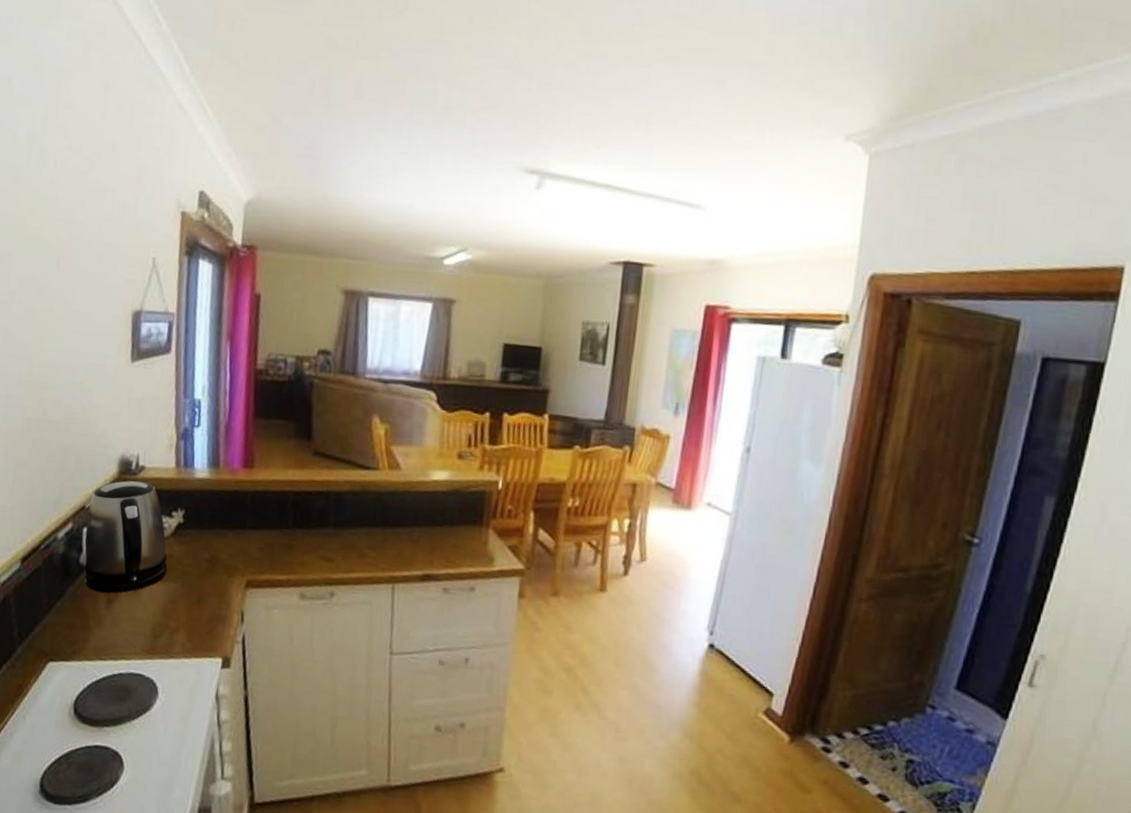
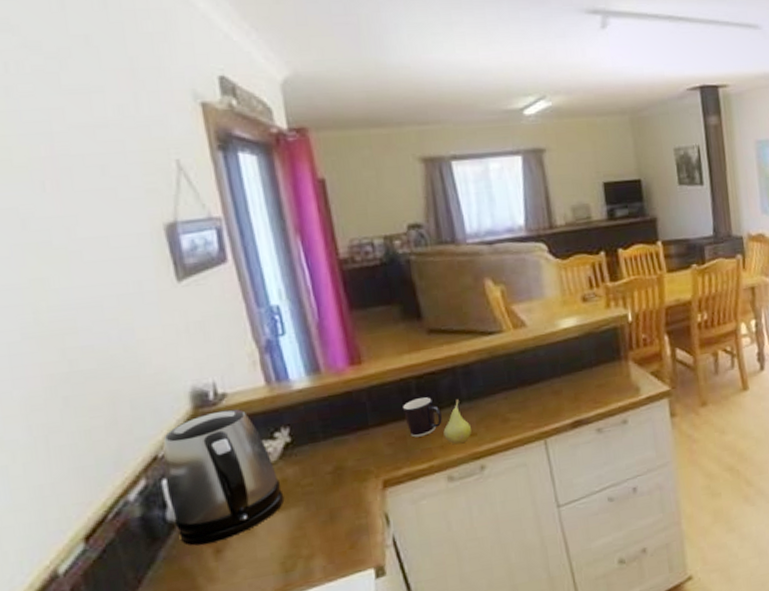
mug: none [276,512,308,550] -> present [401,396,442,438]
fruit: none [305,522,331,566] -> present [443,398,471,445]

